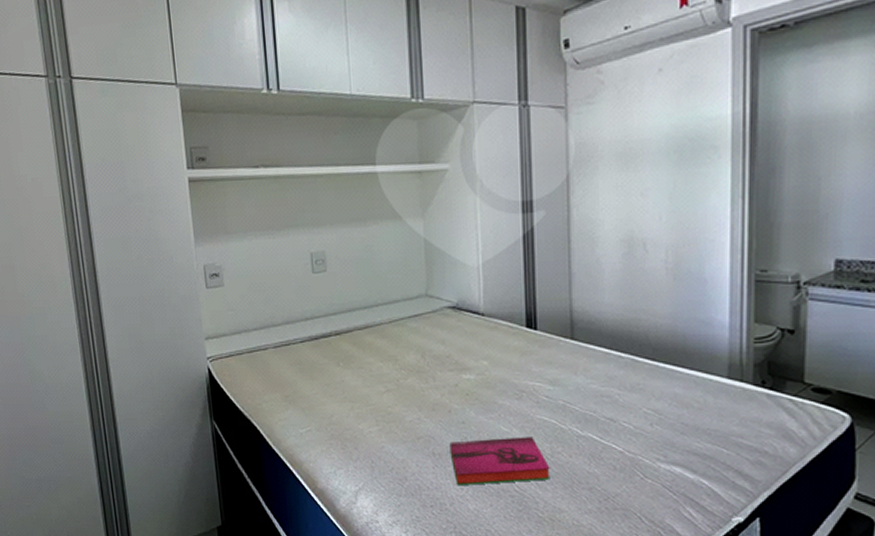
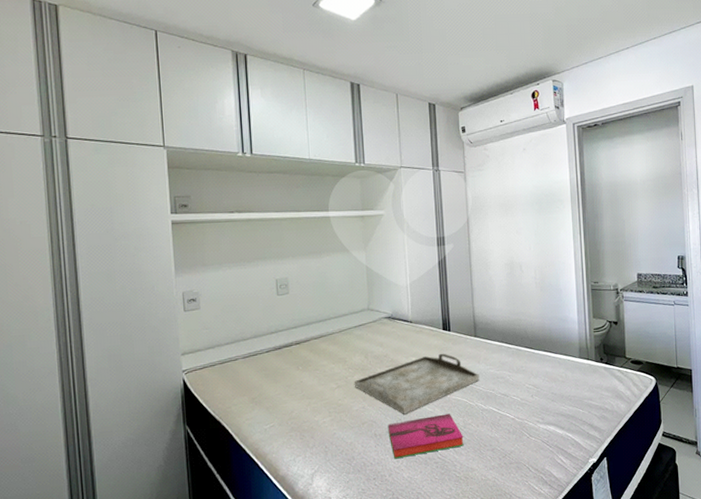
serving tray: none [407,358,576,432] -> present [354,353,480,414]

